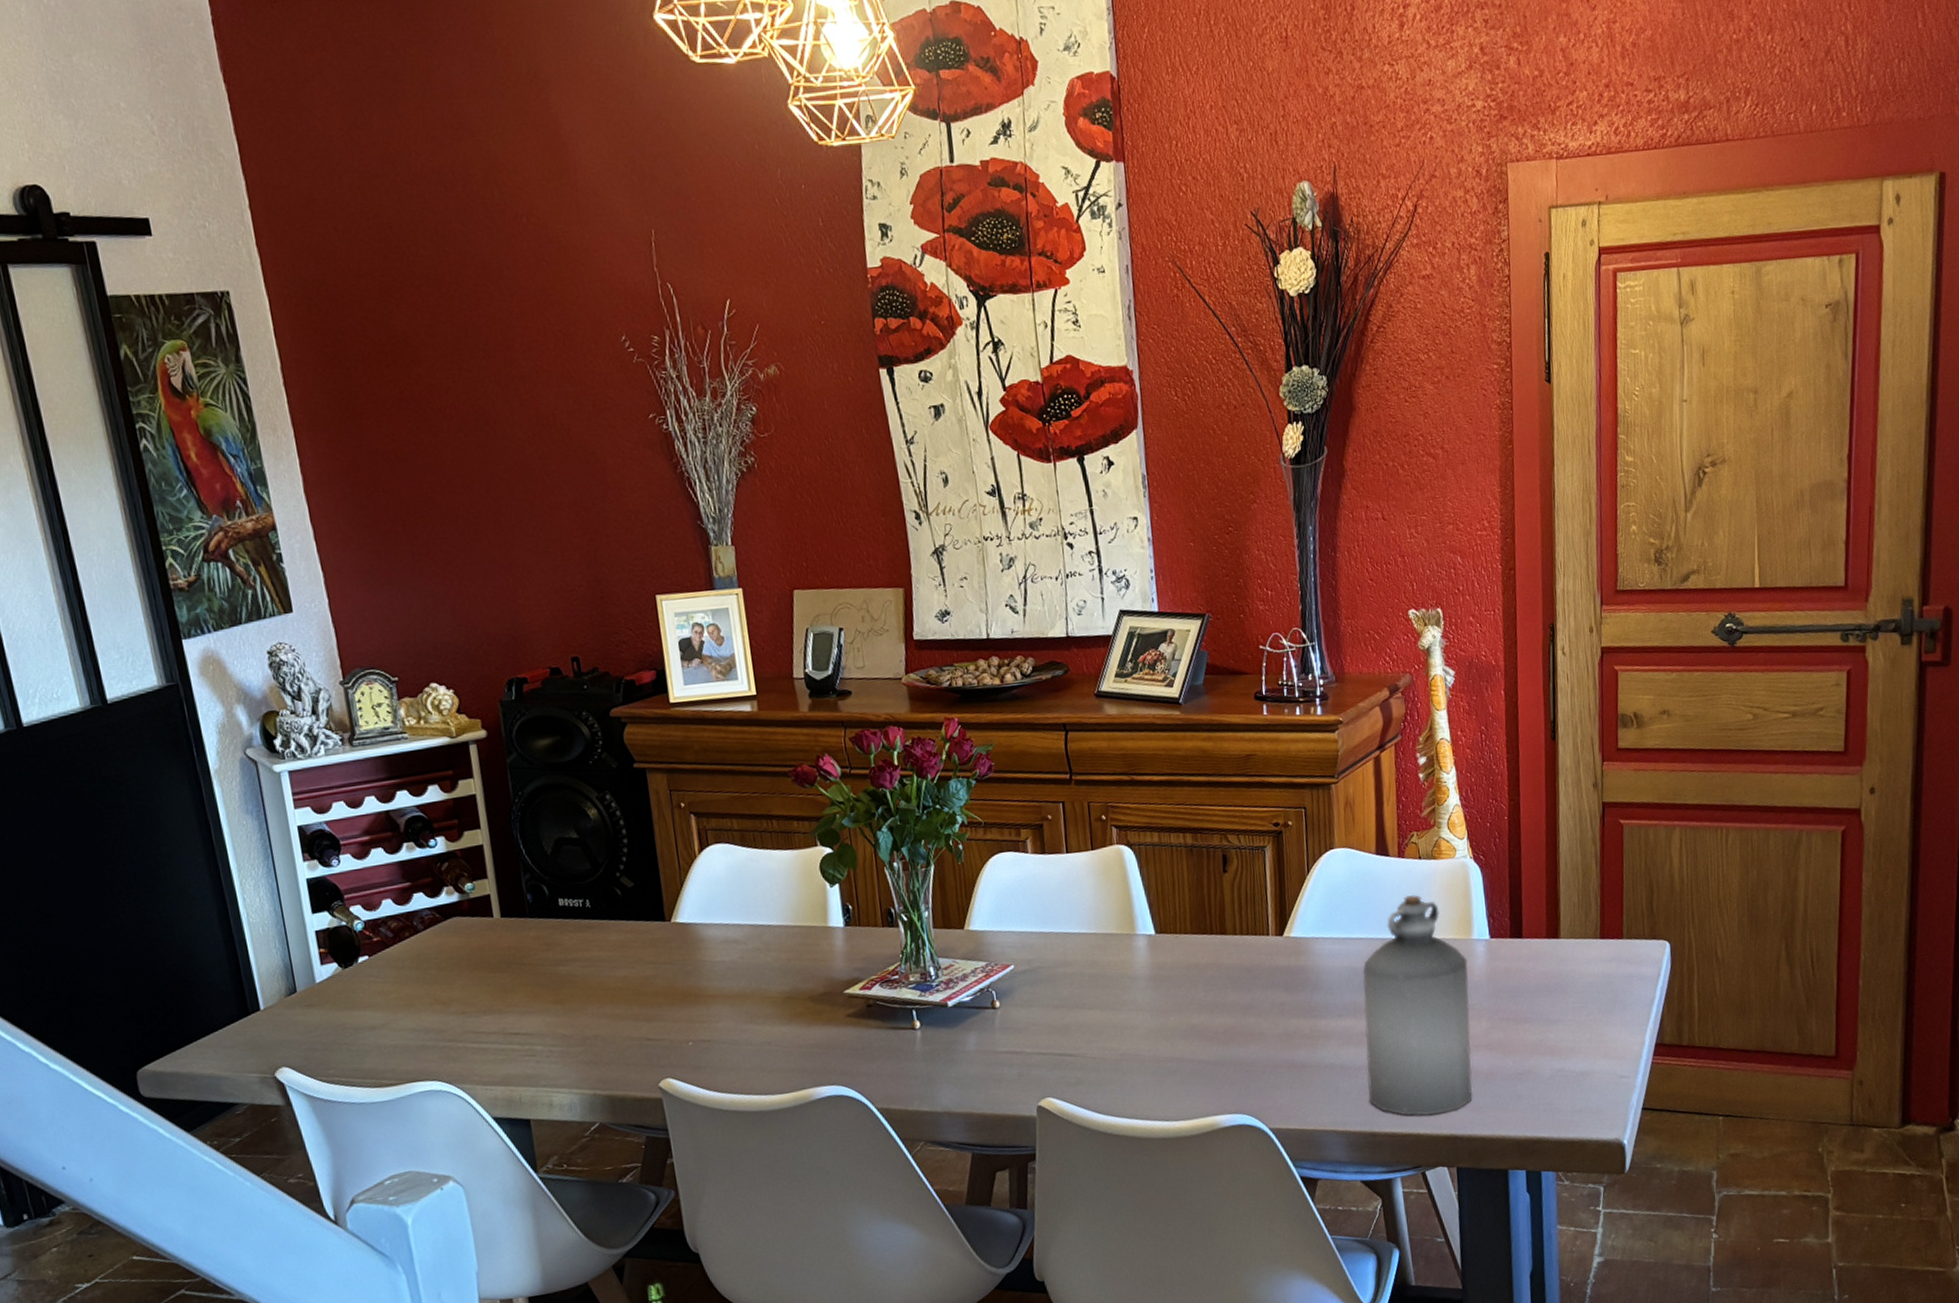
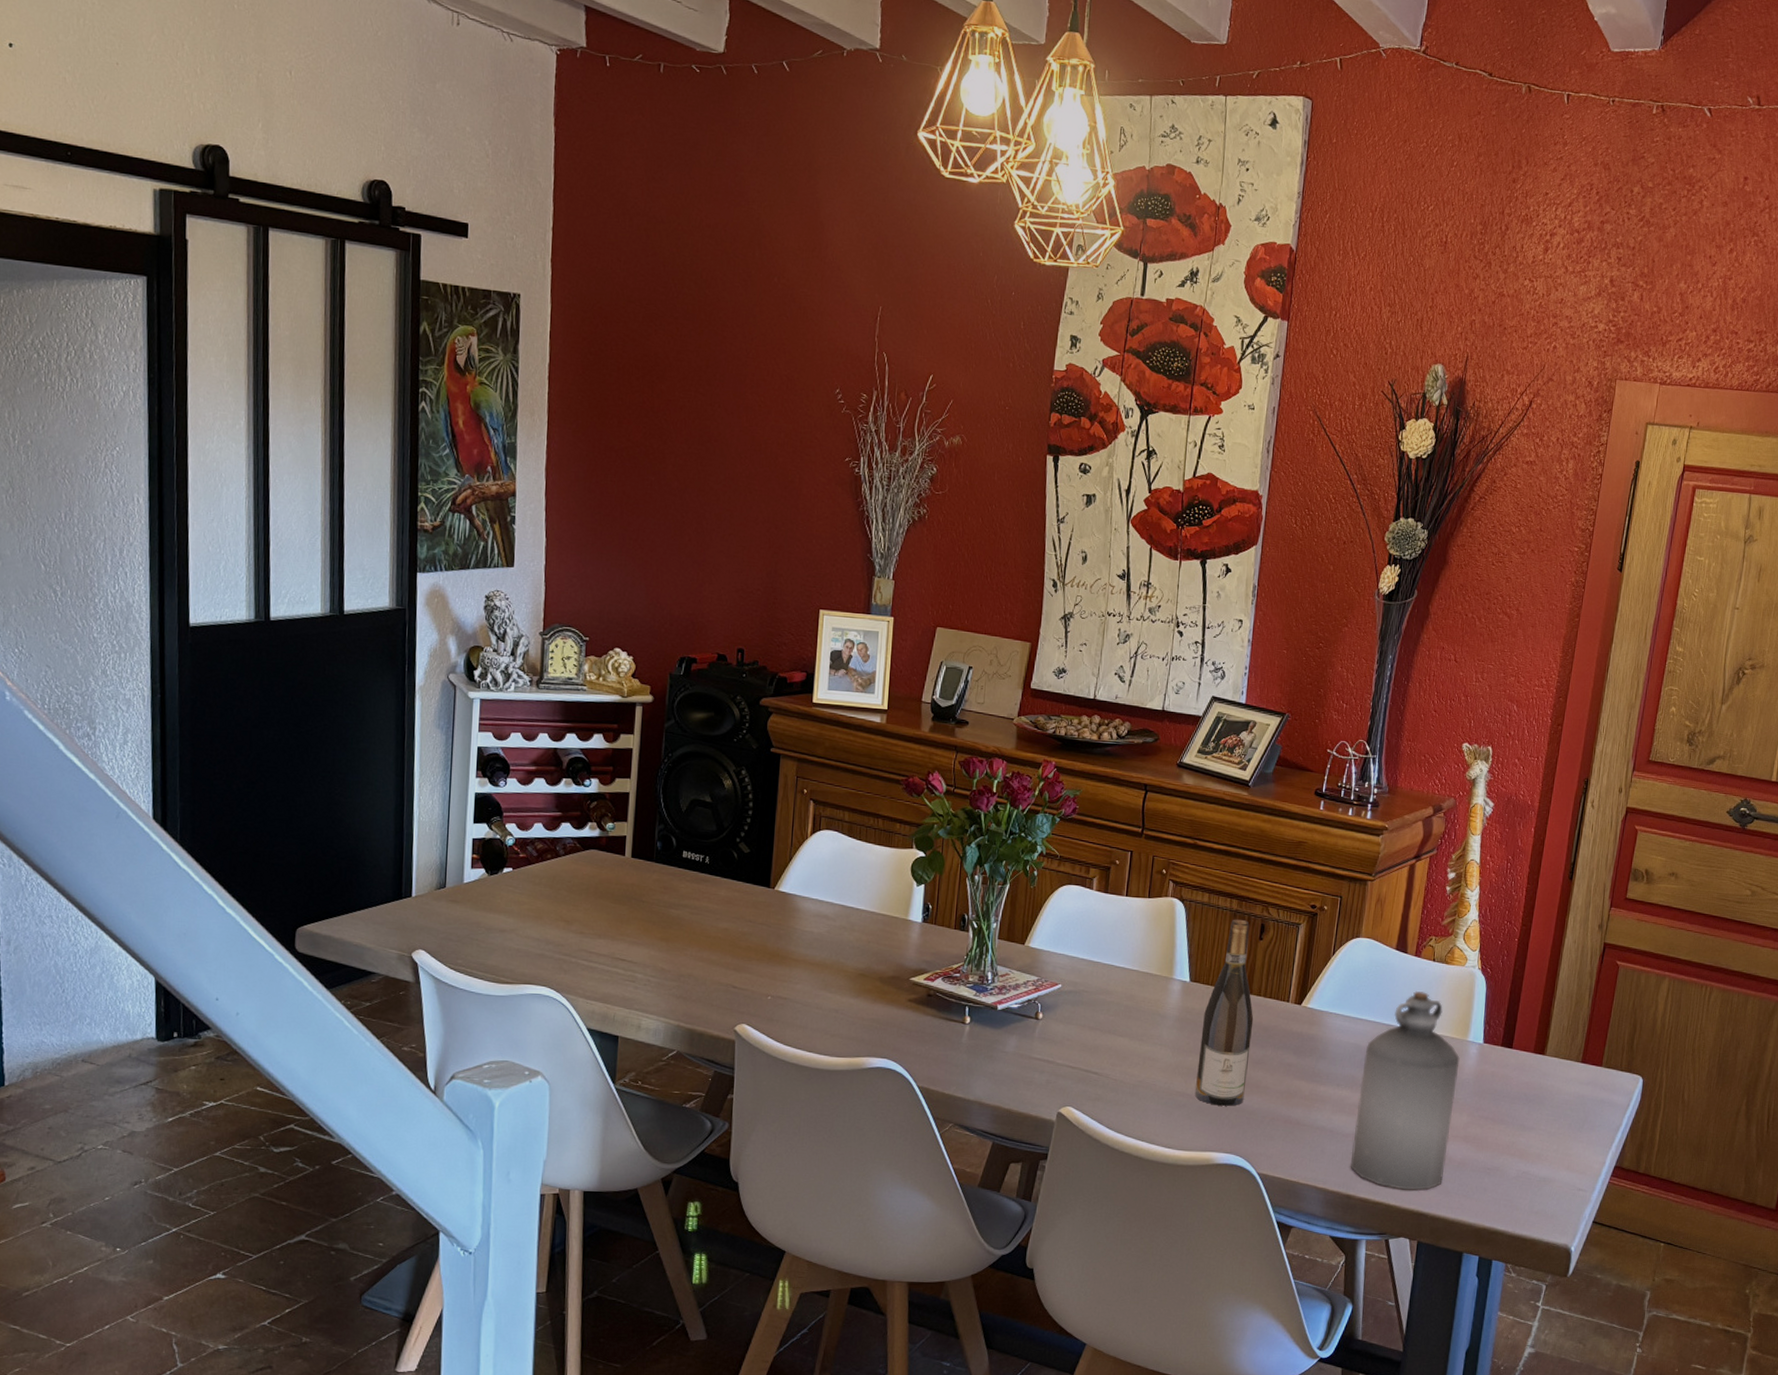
wine bottle: none [1177,853,1240,1065] -> present [1194,919,1254,1106]

